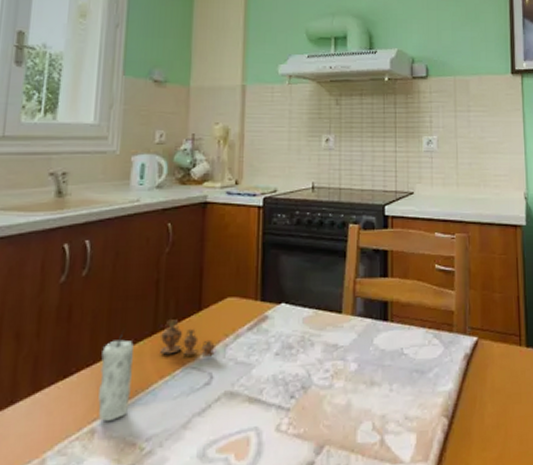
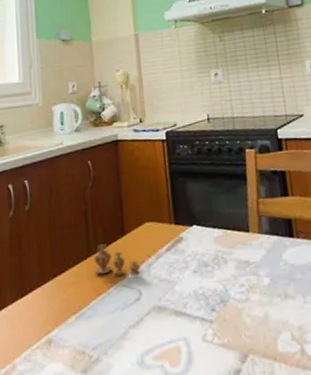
candle: present [98,335,133,421] -> none [48,259,76,333]

